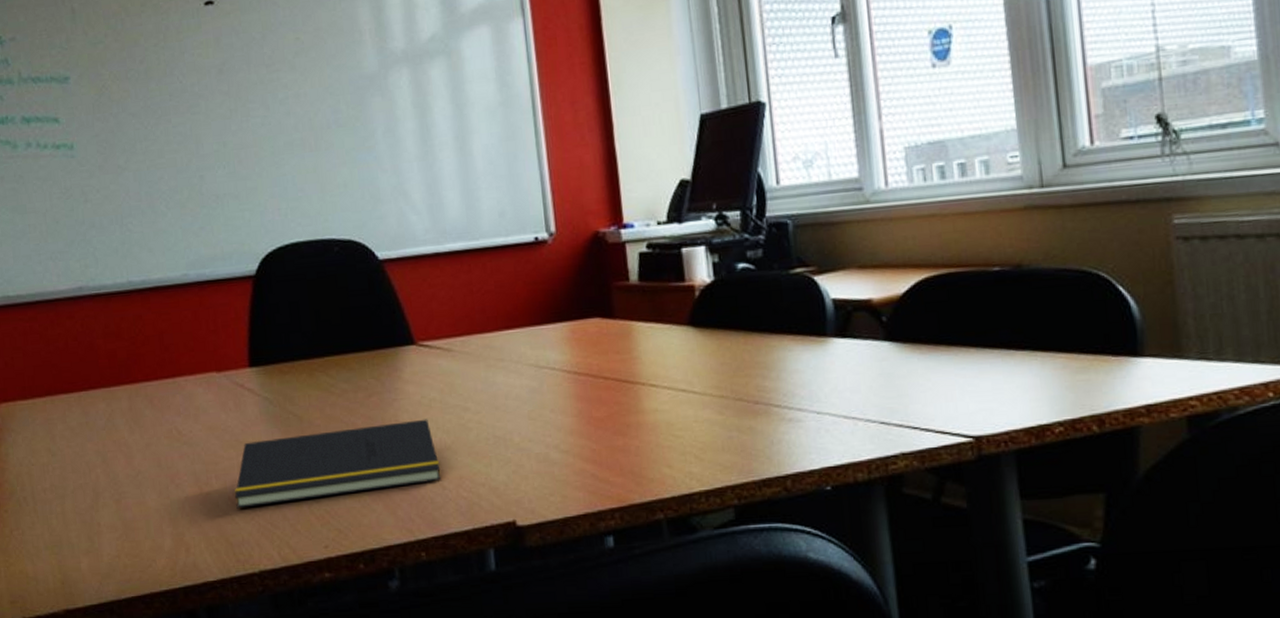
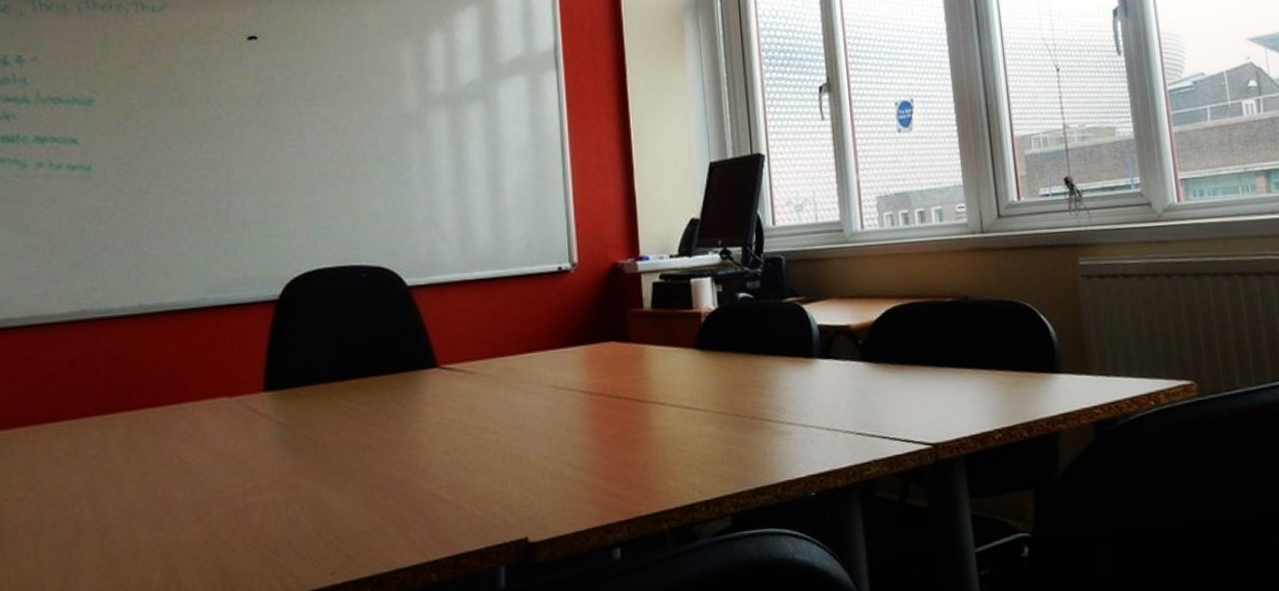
notepad: present [234,419,442,509] -> none [236,440,457,538]

